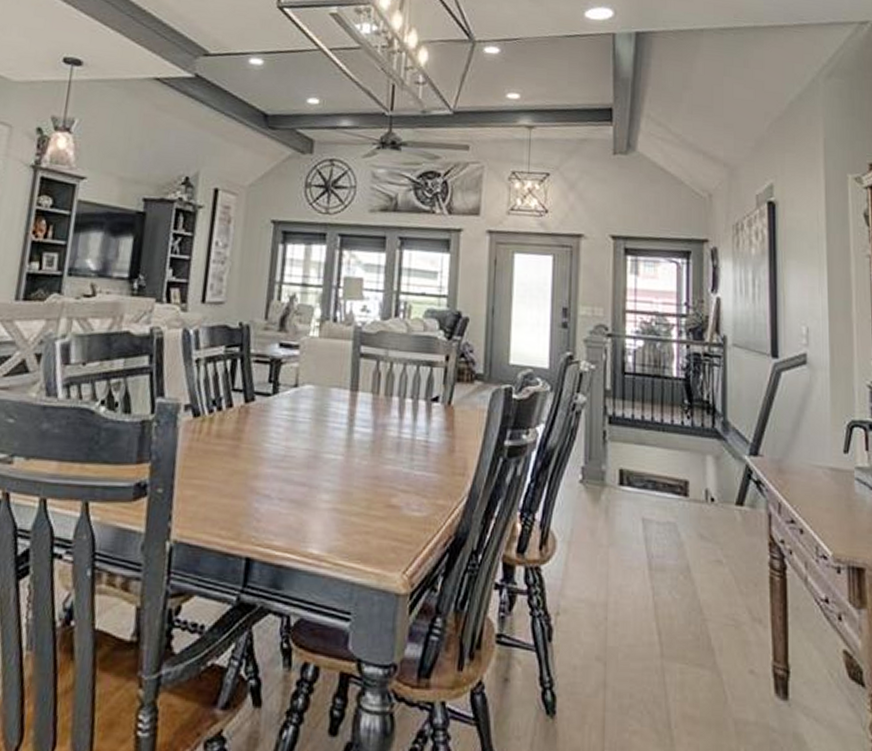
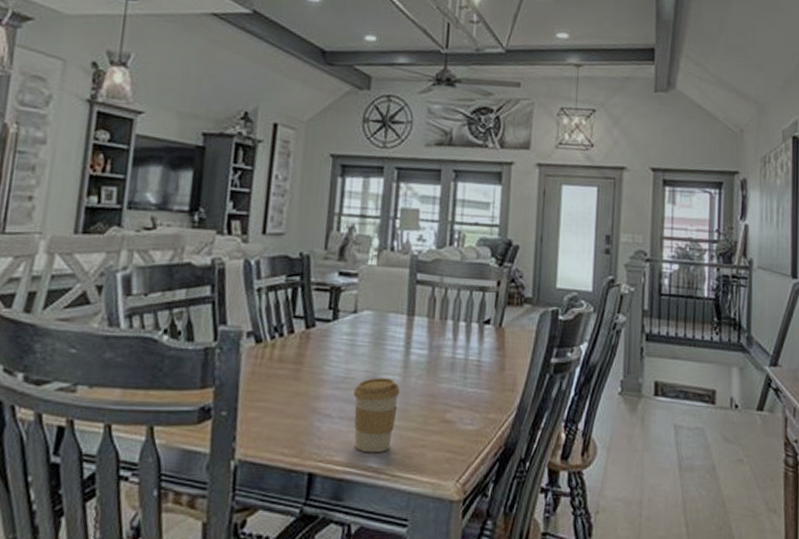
coffee cup: none [293,457,343,539] -> present [353,378,400,453]

